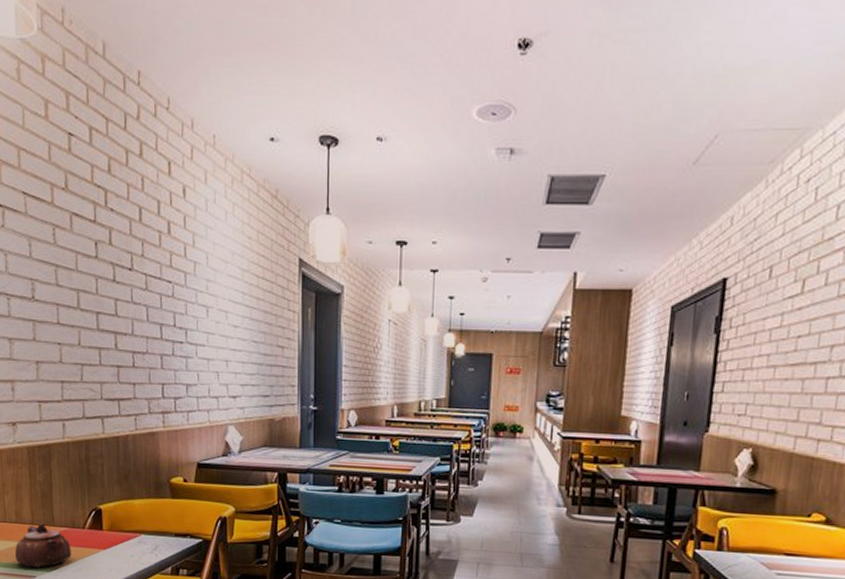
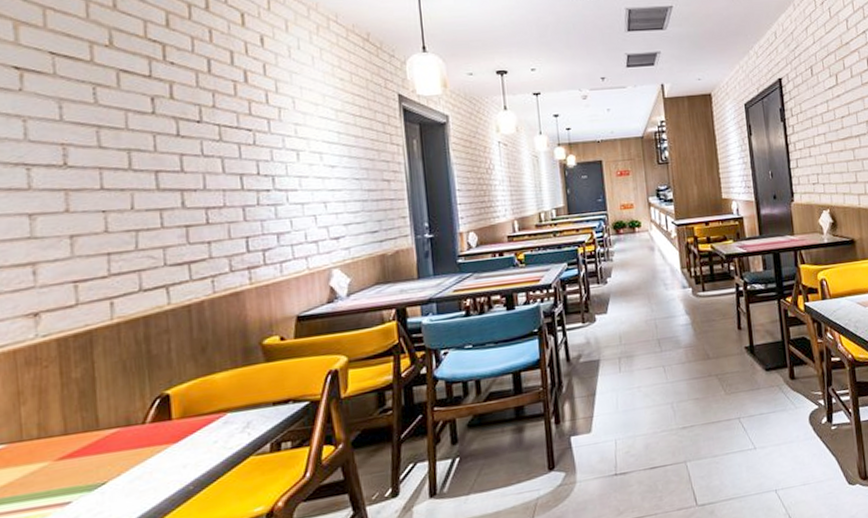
teapot: present [14,523,71,569] -> none [36,430,126,494]

